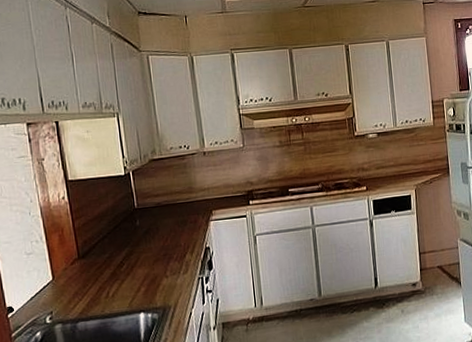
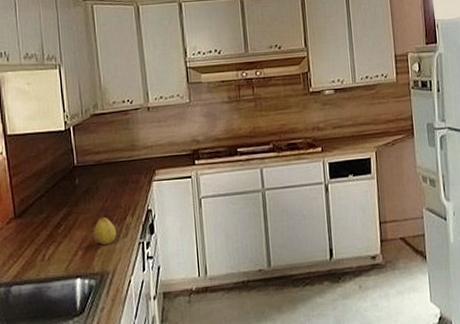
fruit: none [154,251,177,282] -> present [93,213,116,246]

